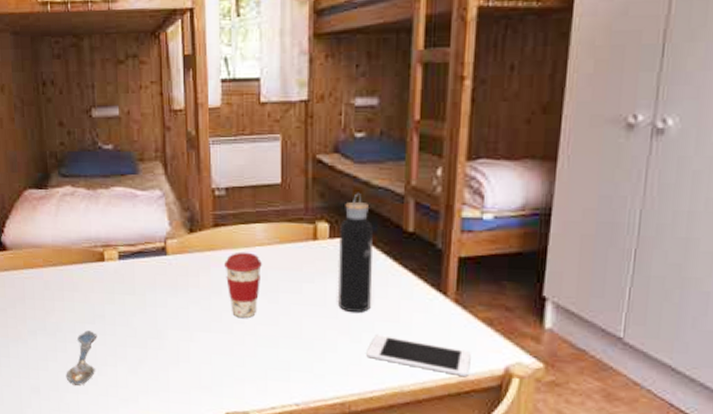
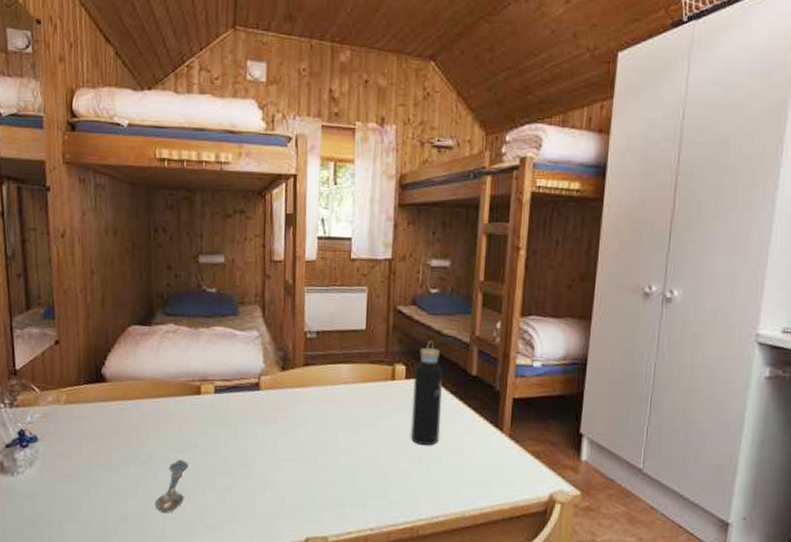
coffee cup: present [225,252,262,318] -> none [312,389,346,449]
cell phone: present [366,335,471,378] -> none [434,465,522,504]

